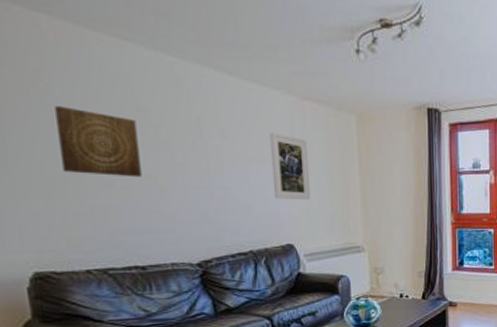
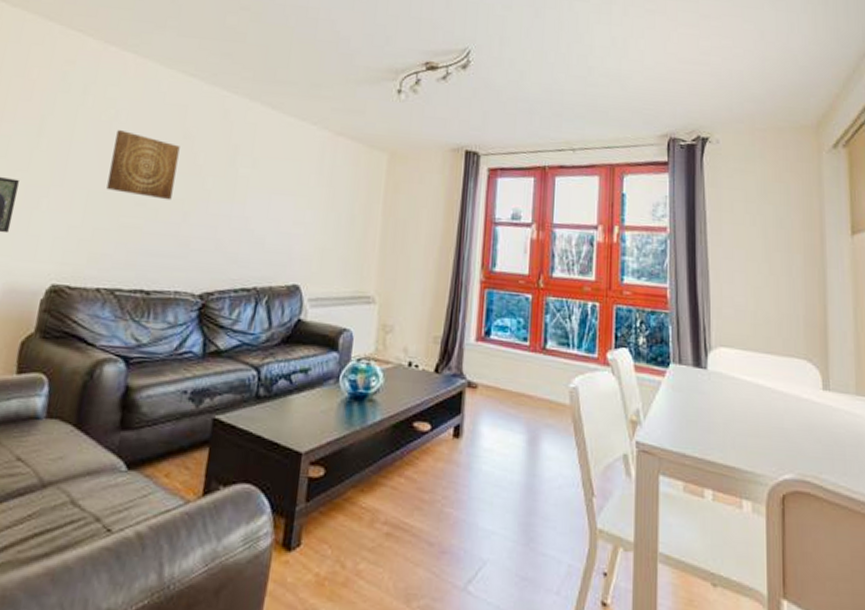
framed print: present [269,133,312,200] -> none [290,166,333,239]

